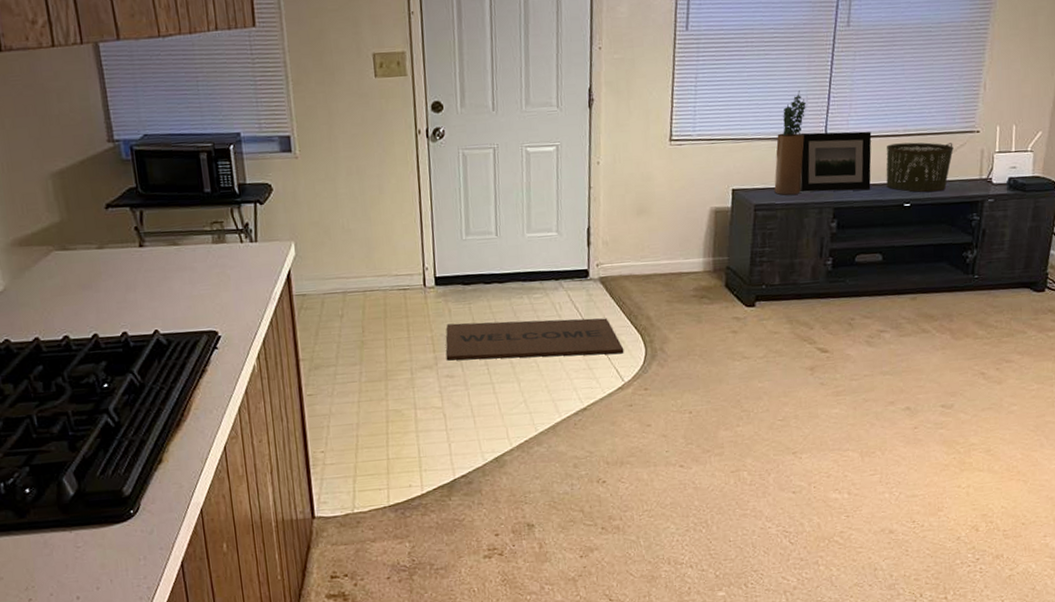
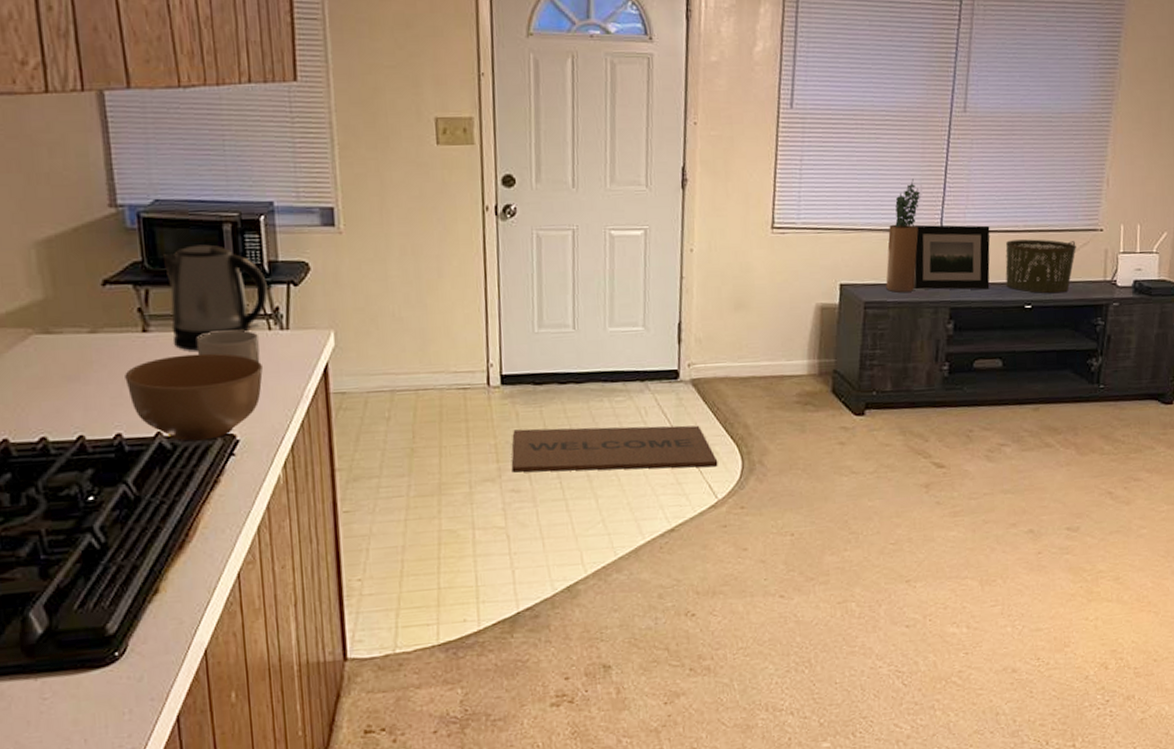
bowl: none [127,263,238,338] -> present [125,353,264,441]
kettle: none [152,171,239,262] -> present [162,244,268,351]
mug: none [182,243,235,270] -> present [196,330,260,362]

